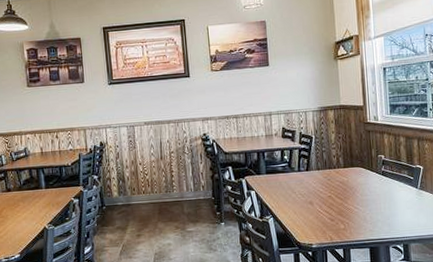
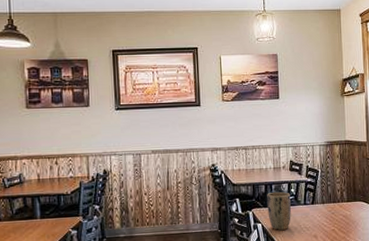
plant pot: none [259,159,285,197] -> present [267,191,291,230]

